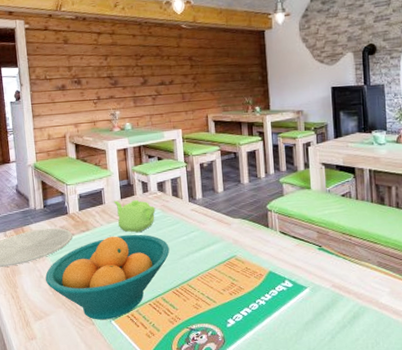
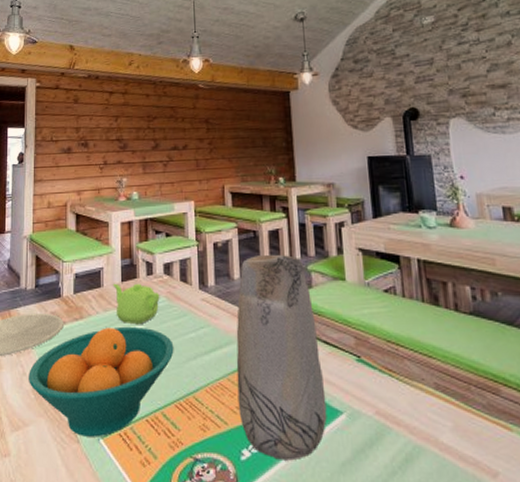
vase: none [221,170,295,325] -> present [236,254,327,461]

